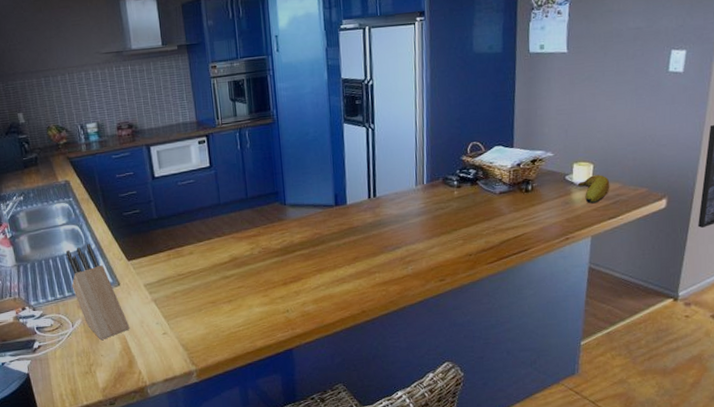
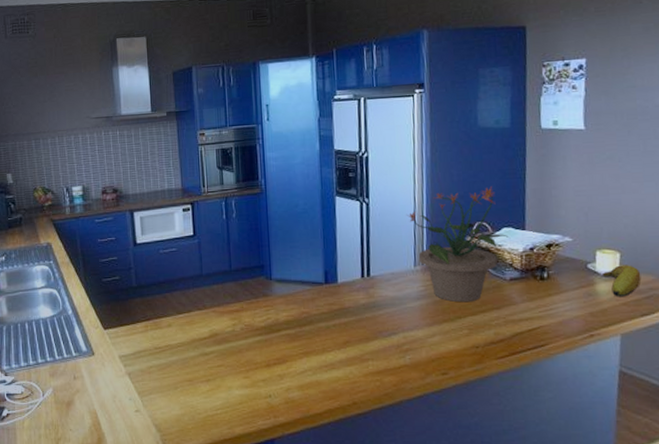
knife block: present [66,244,130,340] -> none [43,309,102,412]
potted plant: none [408,109,501,216] -> present [406,186,511,303]

